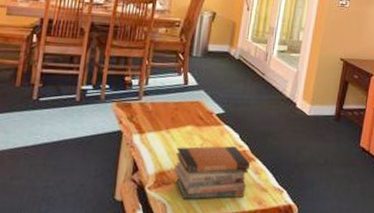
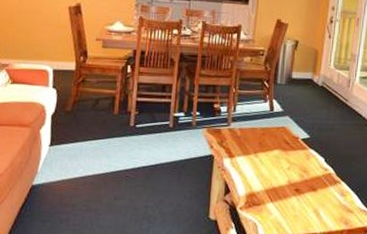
book stack: present [174,146,251,200] -> none [263,169,336,220]

